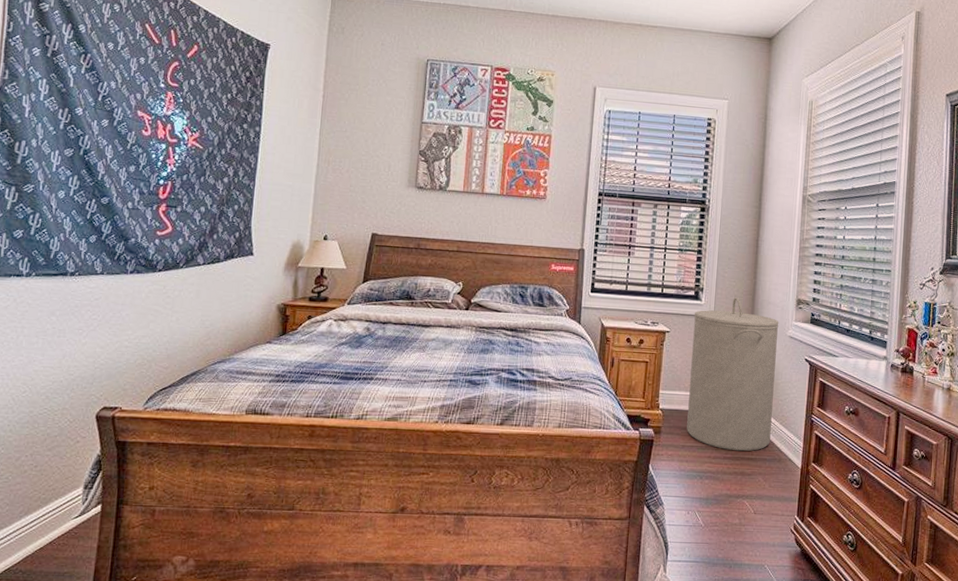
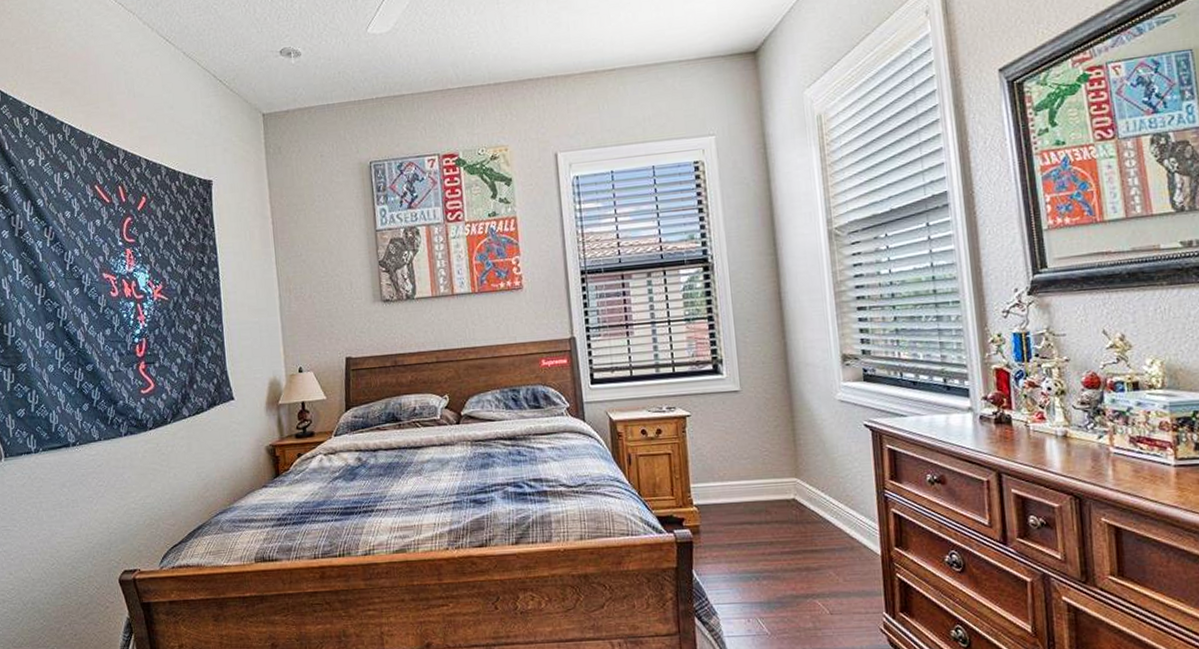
laundry hamper: present [687,296,779,452] -> none [716,363,836,544]

